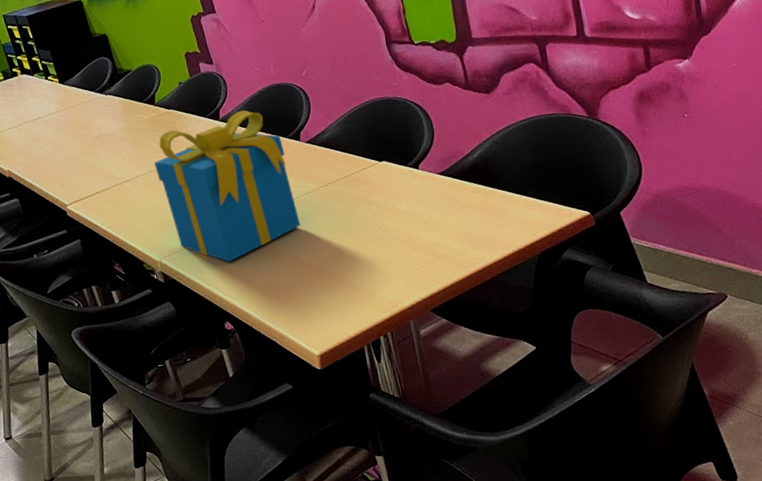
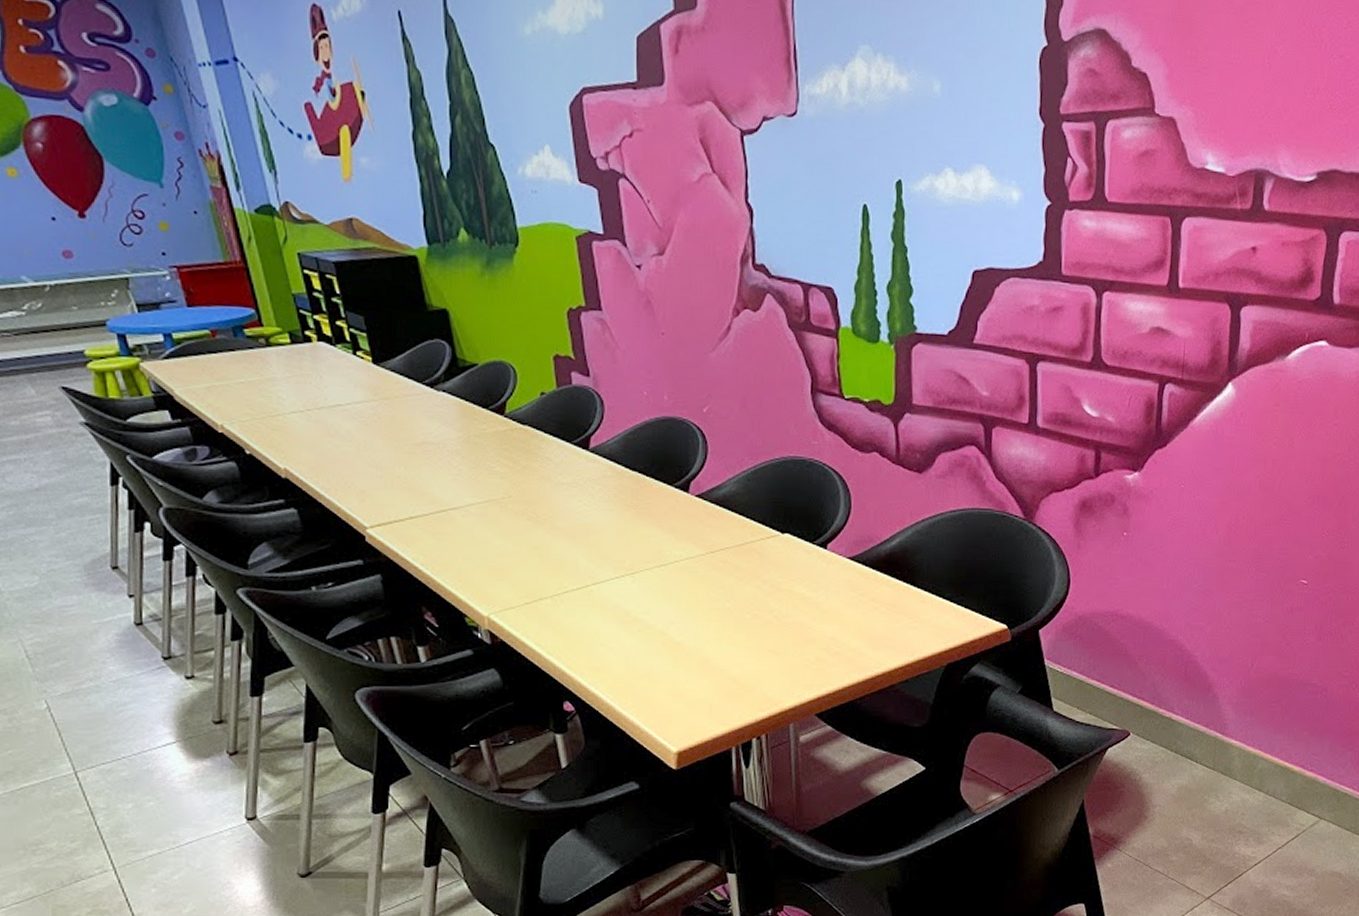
gift box: present [154,110,301,263] -> none [495,442,676,630]

